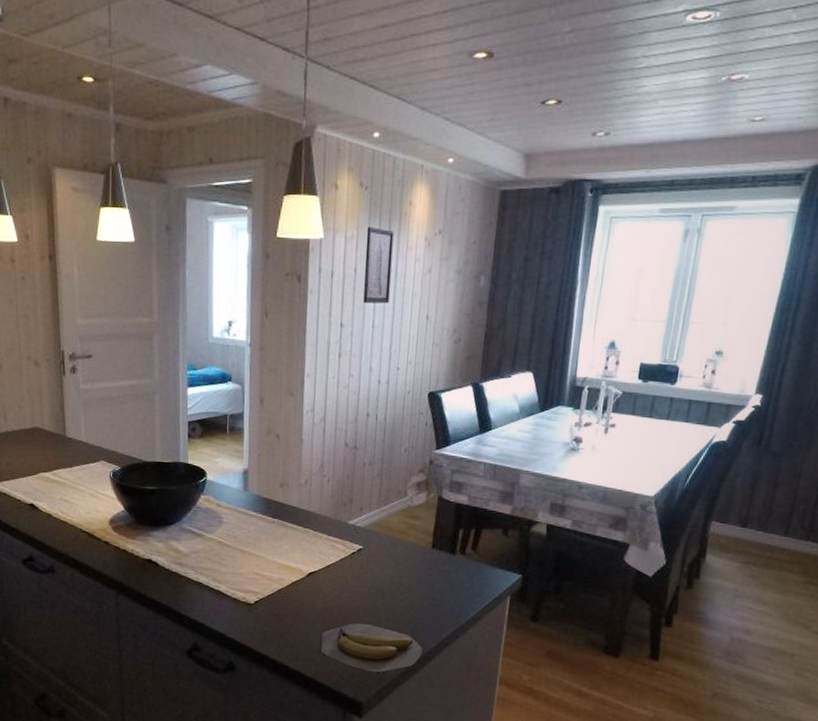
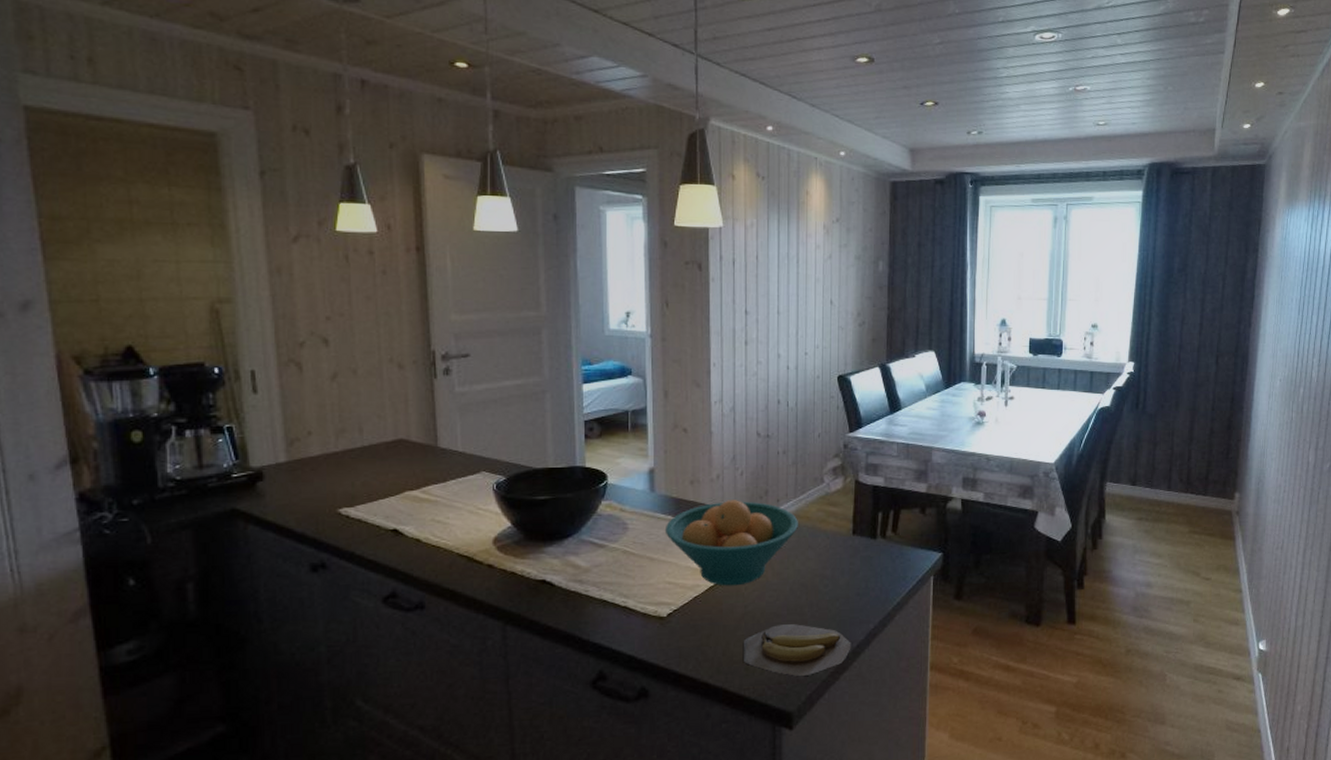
fruit bowl: none [255,504,380,584] -> present [664,500,798,586]
wall art: present [363,227,394,304] -> none [766,216,794,291]

